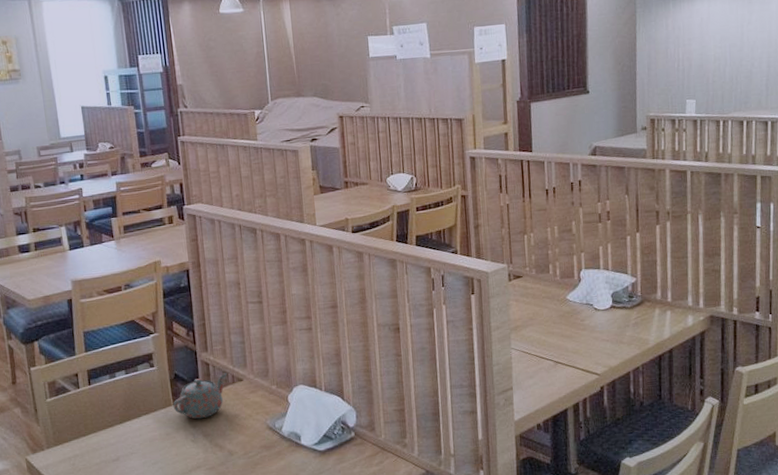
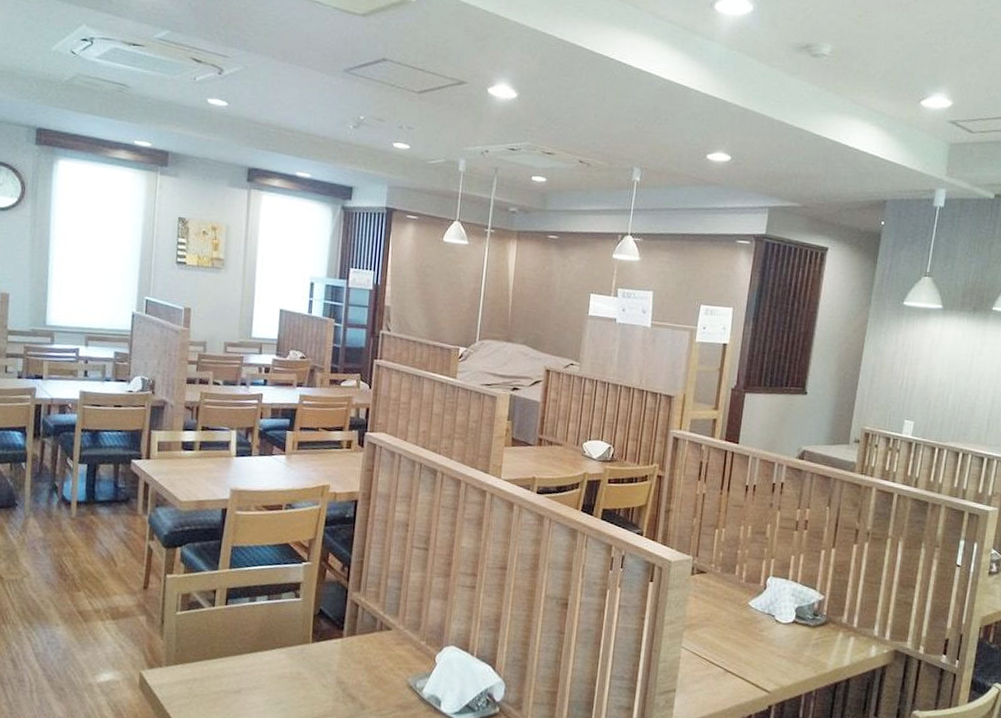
teapot: present [173,373,227,419] -> none [311,618,376,664]

